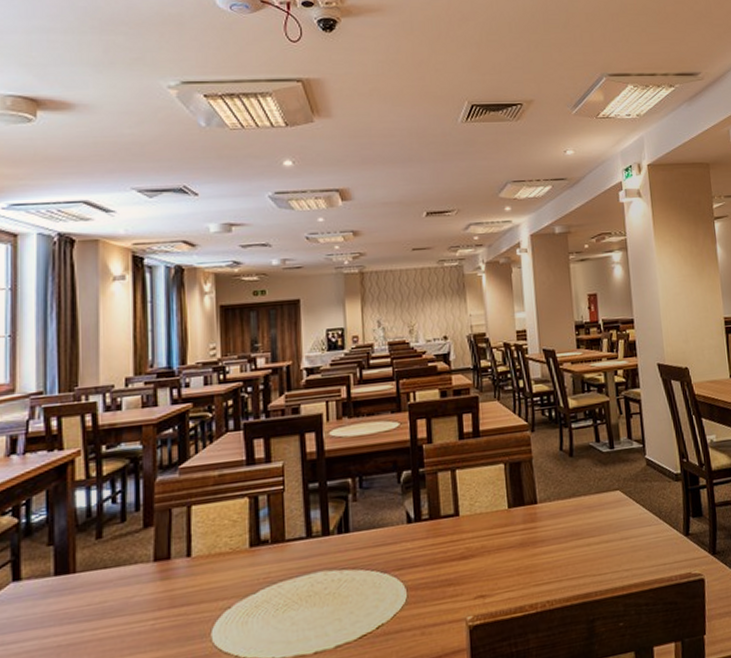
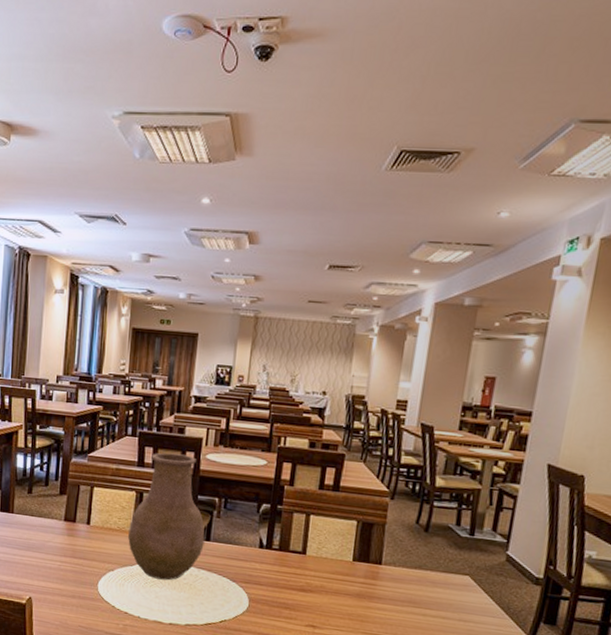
vase: none [245,437,343,601] -> present [128,452,205,581]

